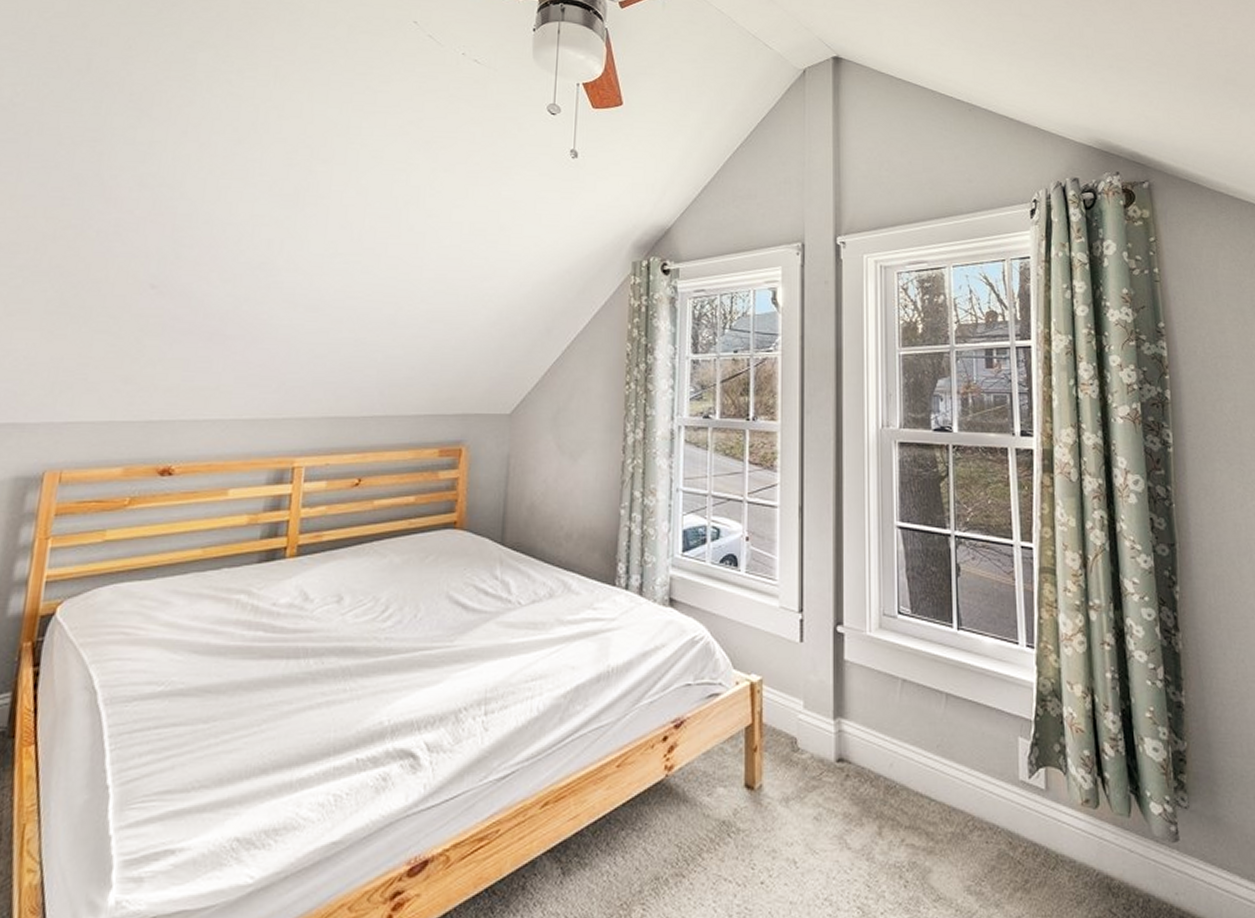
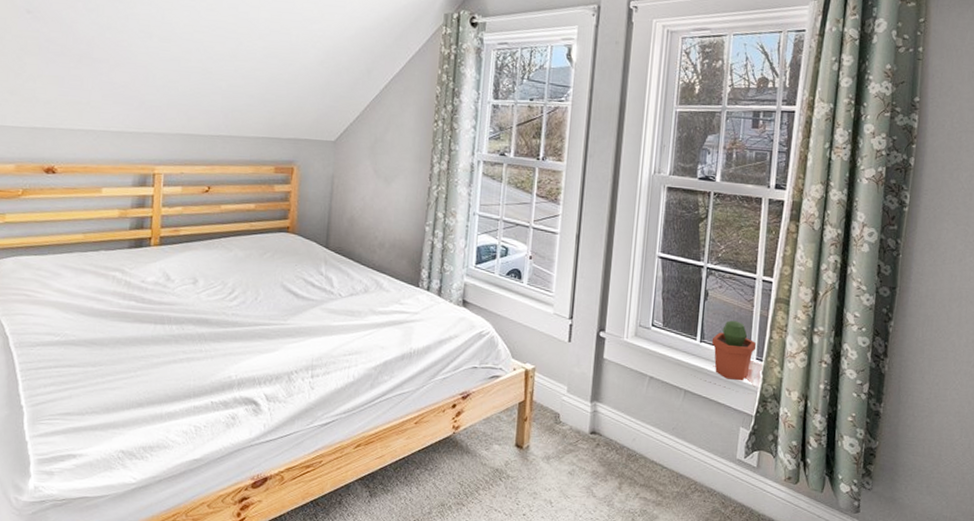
succulent plant: none [972,599,1024,676] -> present [712,320,756,381]

